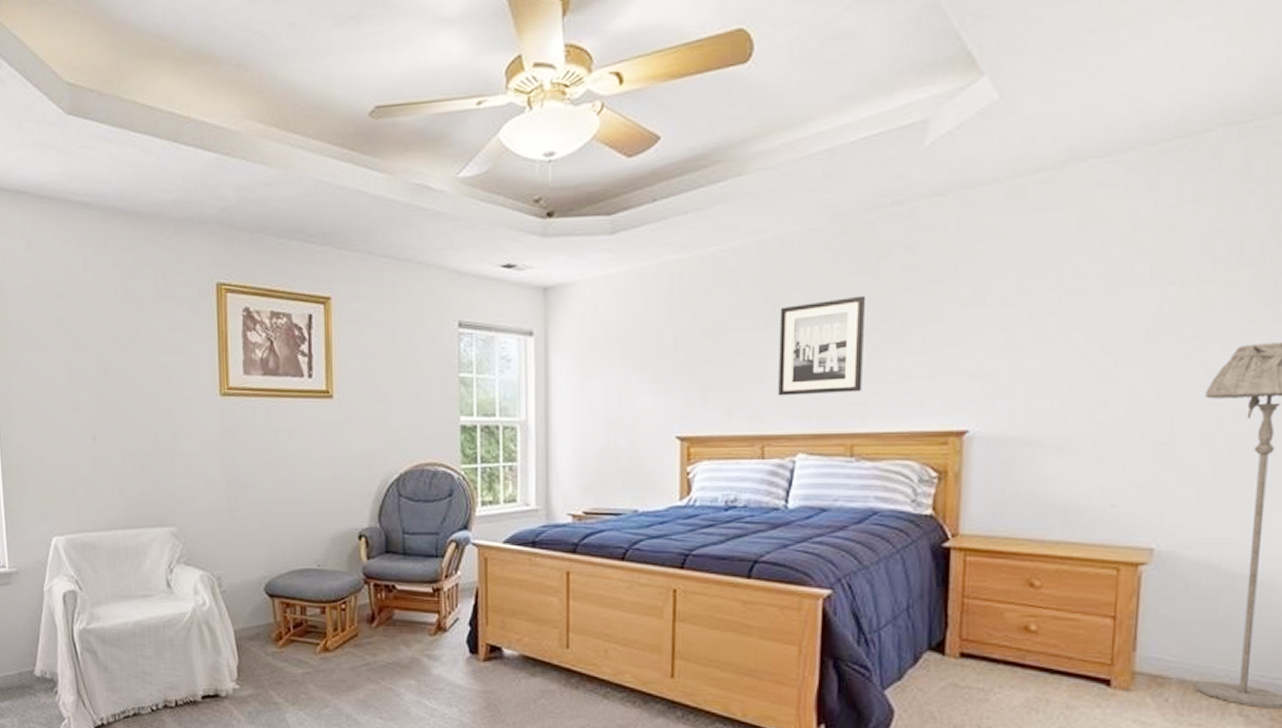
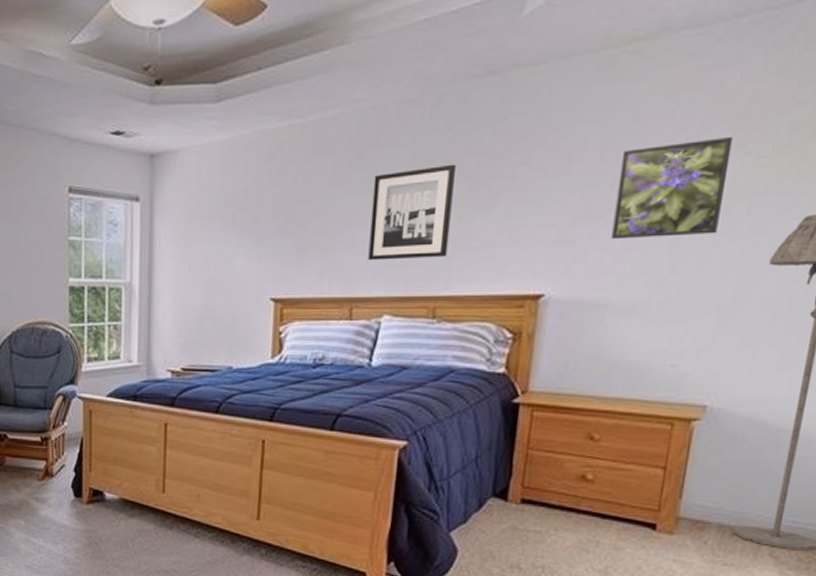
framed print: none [1035,266,1154,373] -> present [611,137,734,240]

